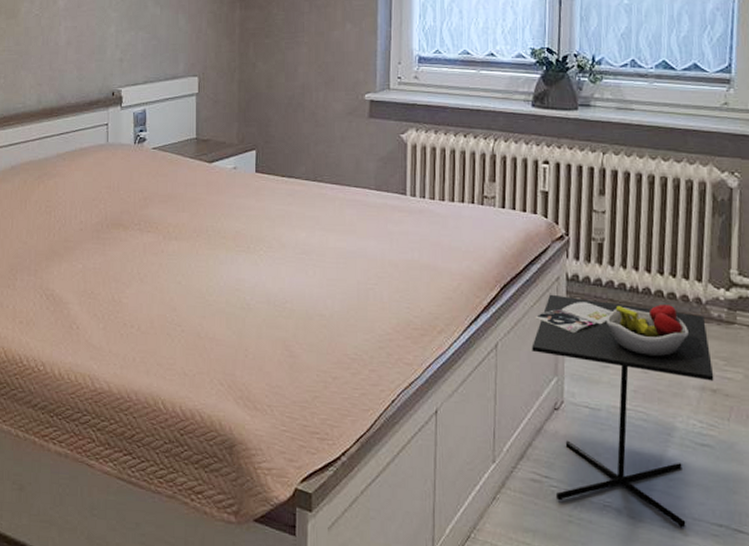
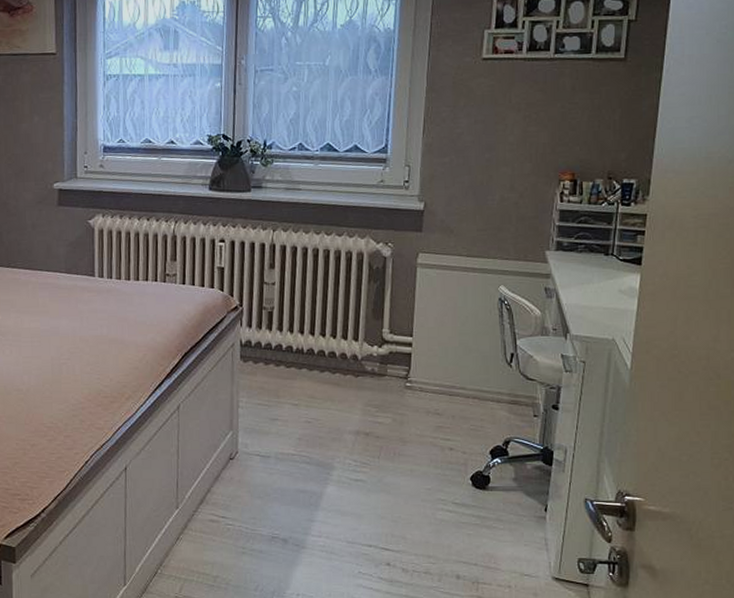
kitchen table: present [531,294,714,528] -> none [210,359,367,550]

